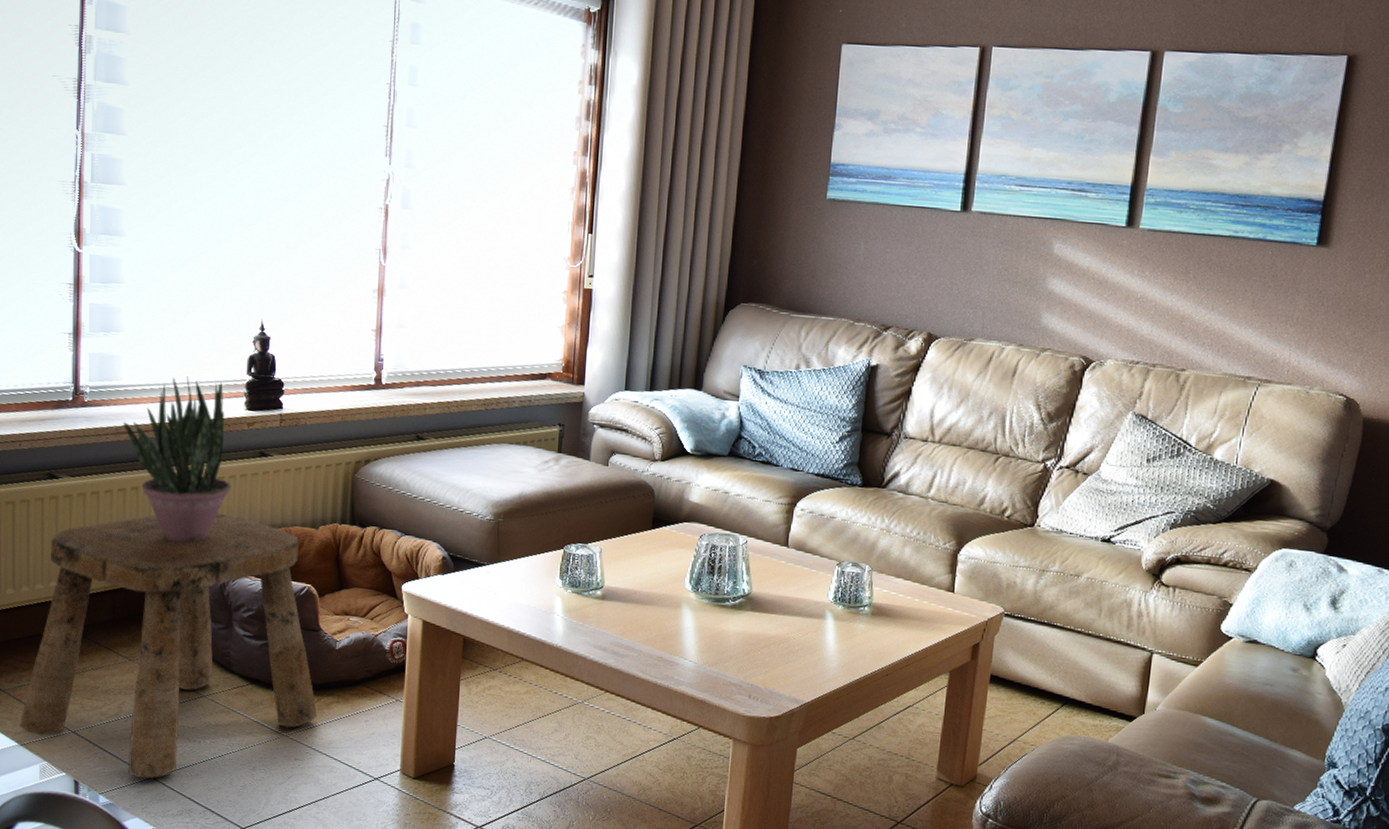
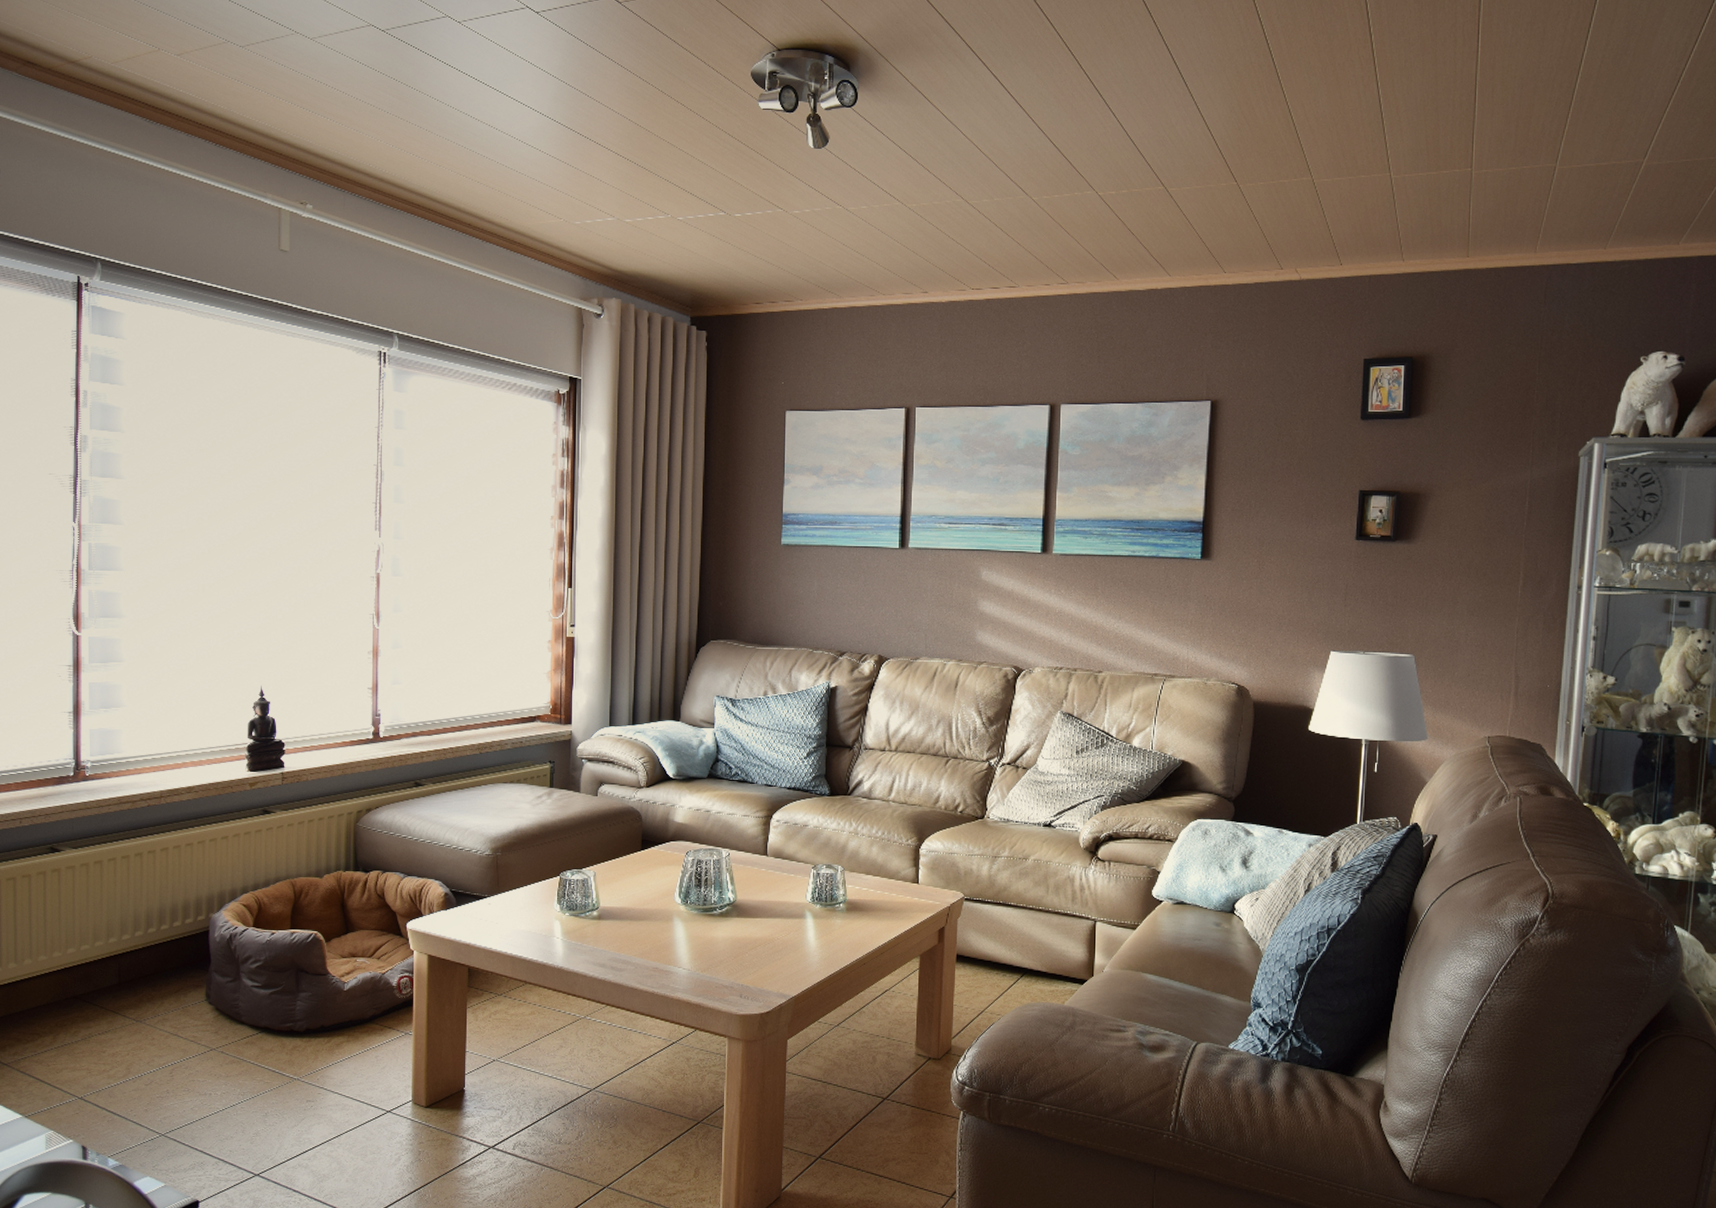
stool: present [20,512,317,779] -> none [24,870,328,1137]
potted plant: present [123,376,231,543] -> none [125,744,236,903]

